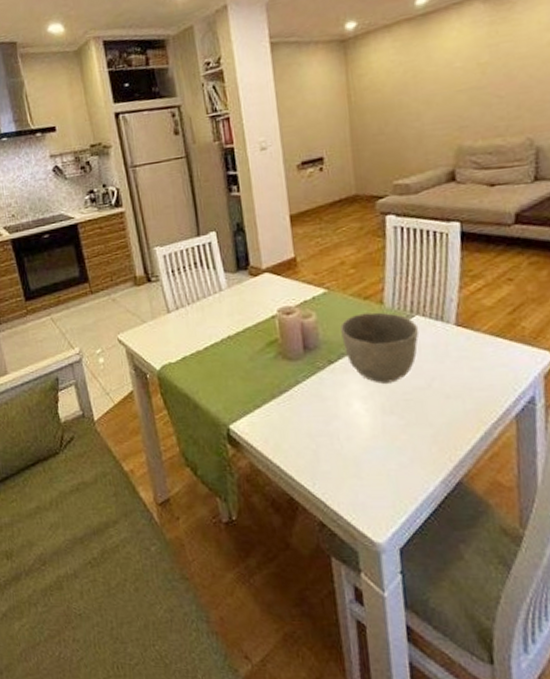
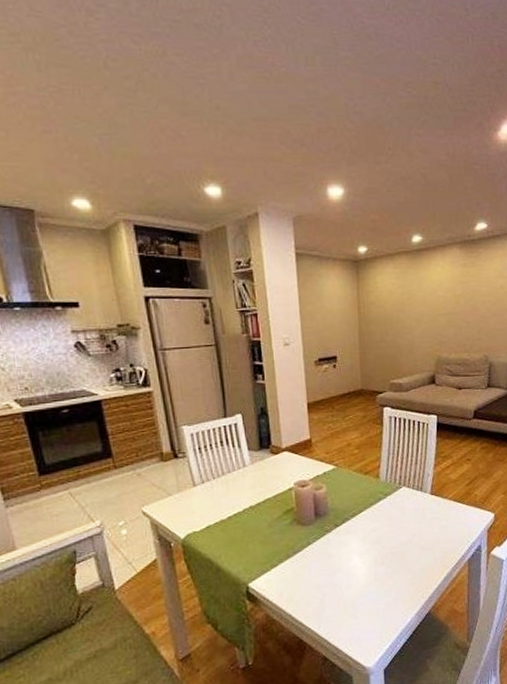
bowl: present [340,312,419,384] -> none [345,484,405,541]

